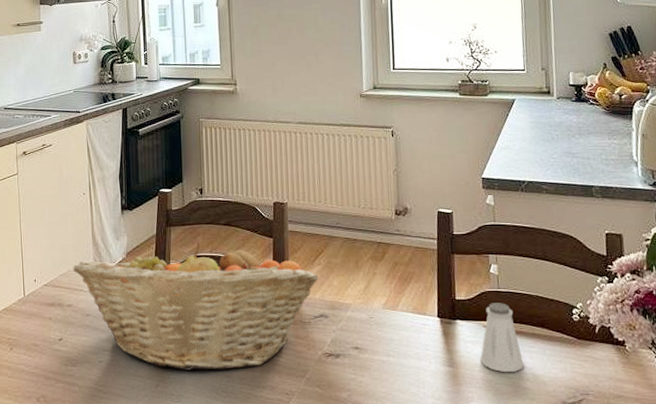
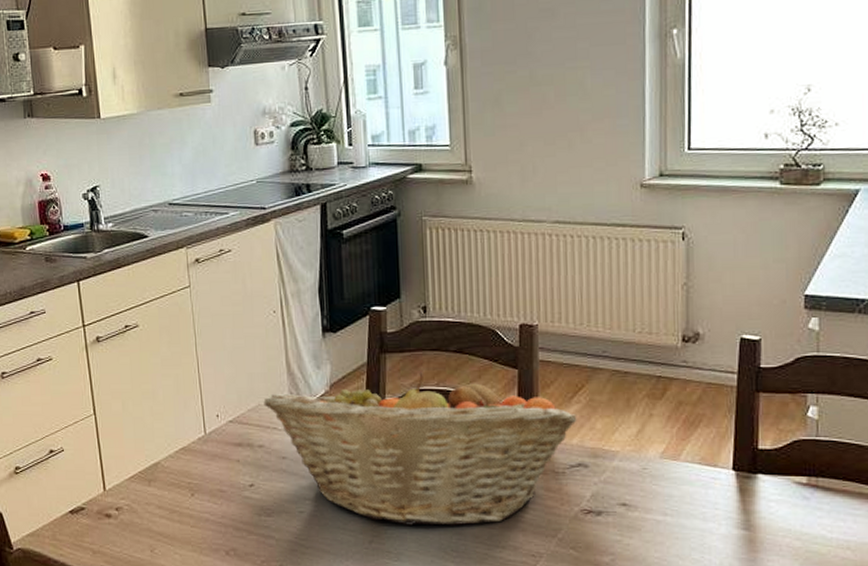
saltshaker: present [480,303,524,372] -> none [787,454,845,538]

